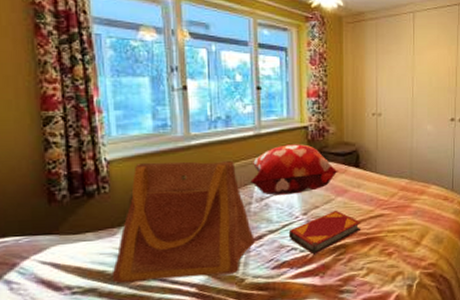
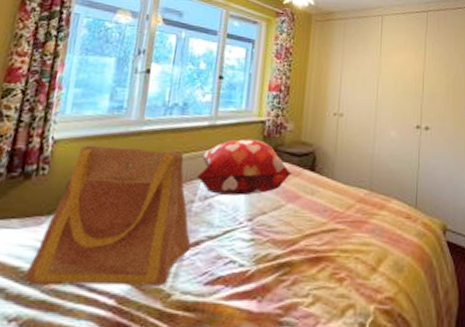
hardback book: present [288,211,361,255] -> none [228,220,312,271]

